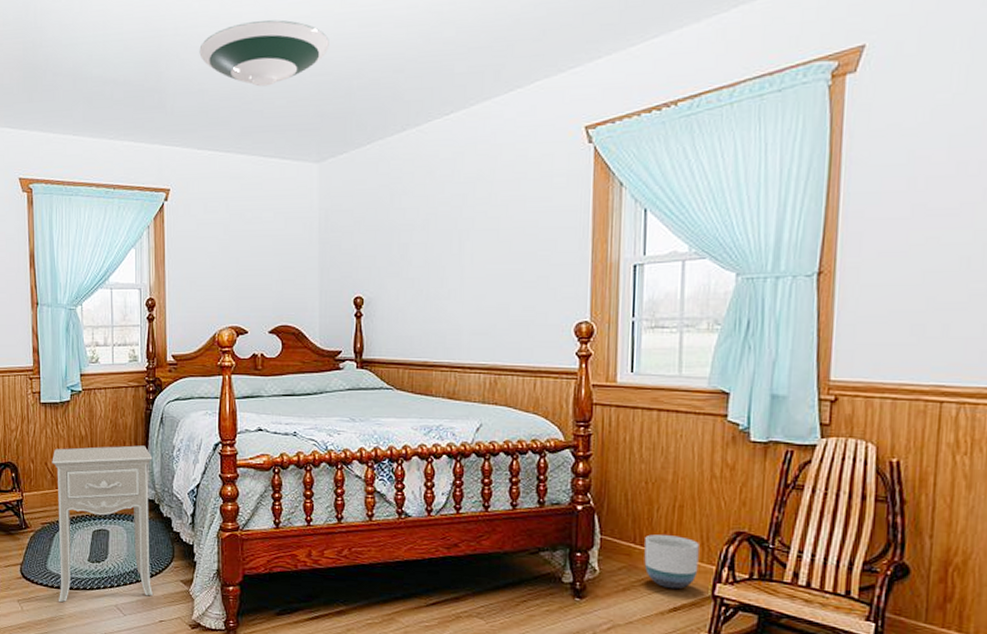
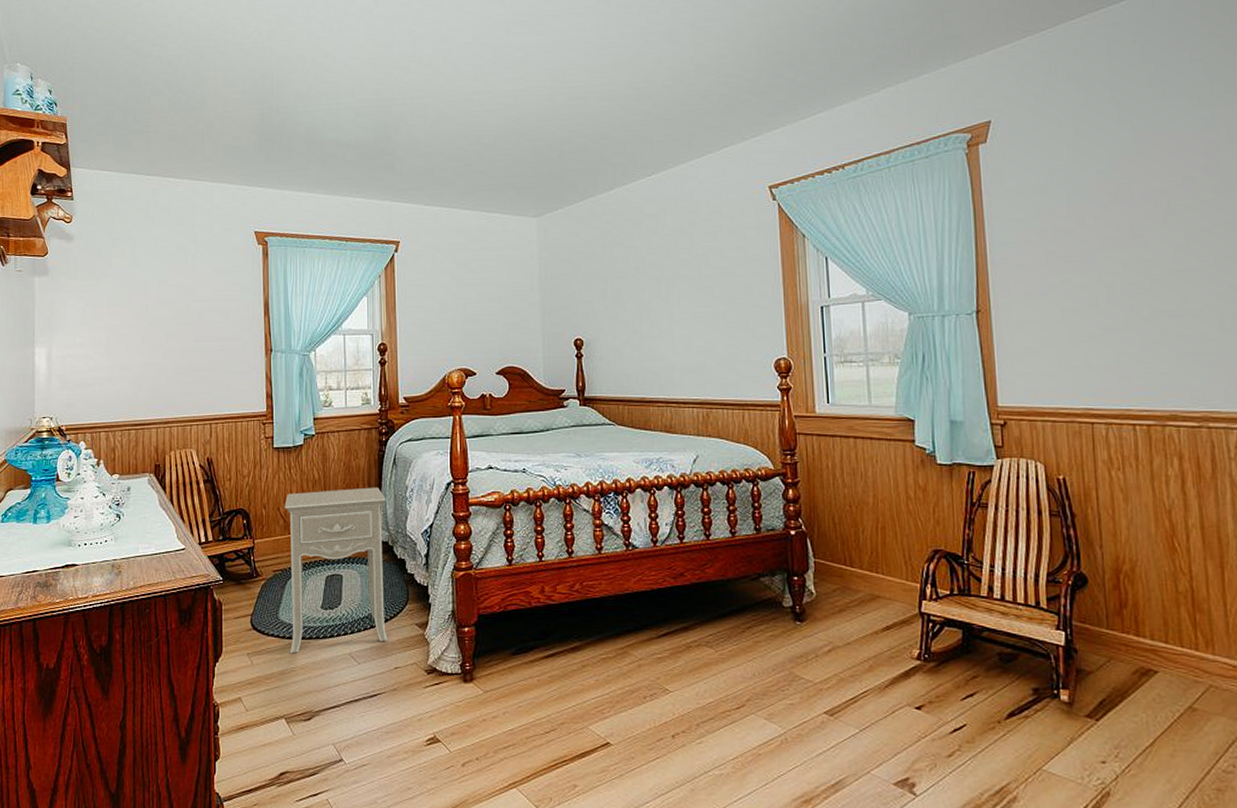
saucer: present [199,20,329,87] -> none [425,93,542,150]
planter: present [644,534,699,590] -> none [854,556,905,608]

